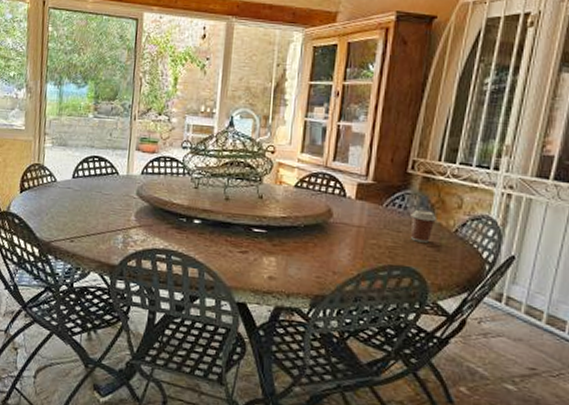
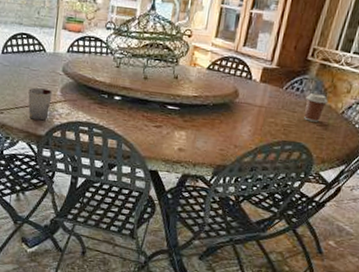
cup: none [100,213,126,249] -> present [28,87,53,121]

